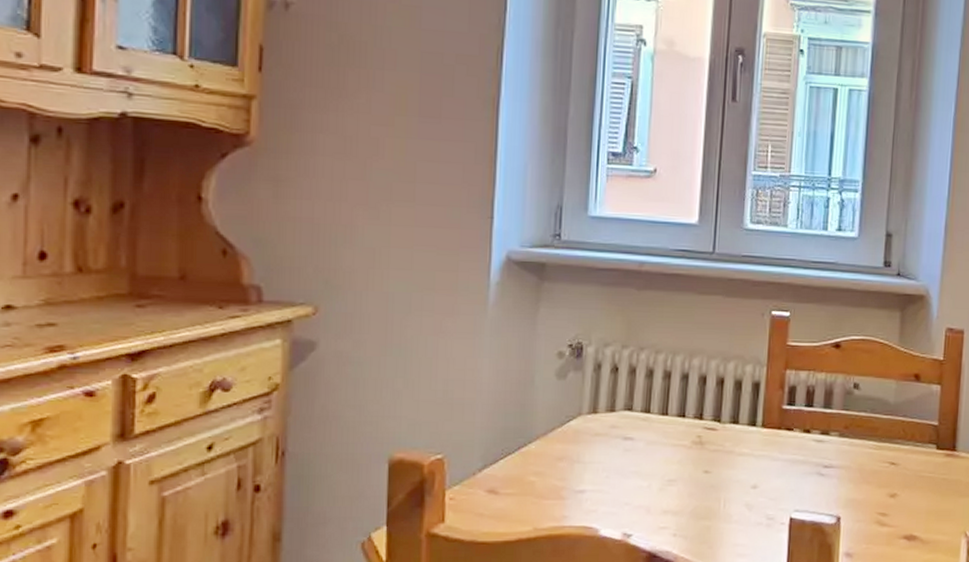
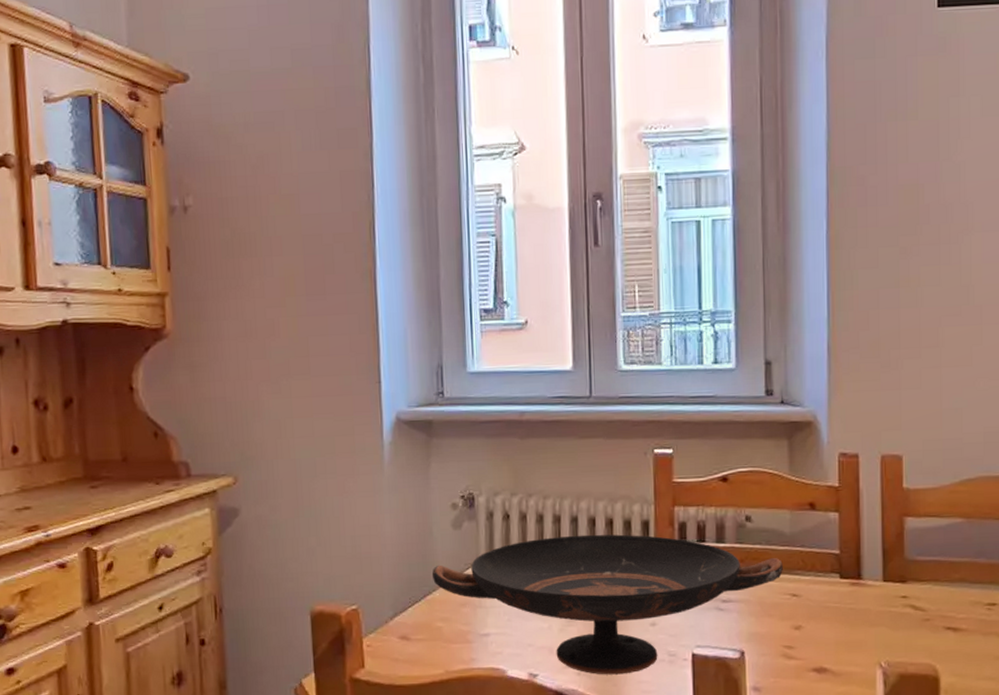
decorative bowl: none [529,392,885,537] -> present [431,534,783,675]

